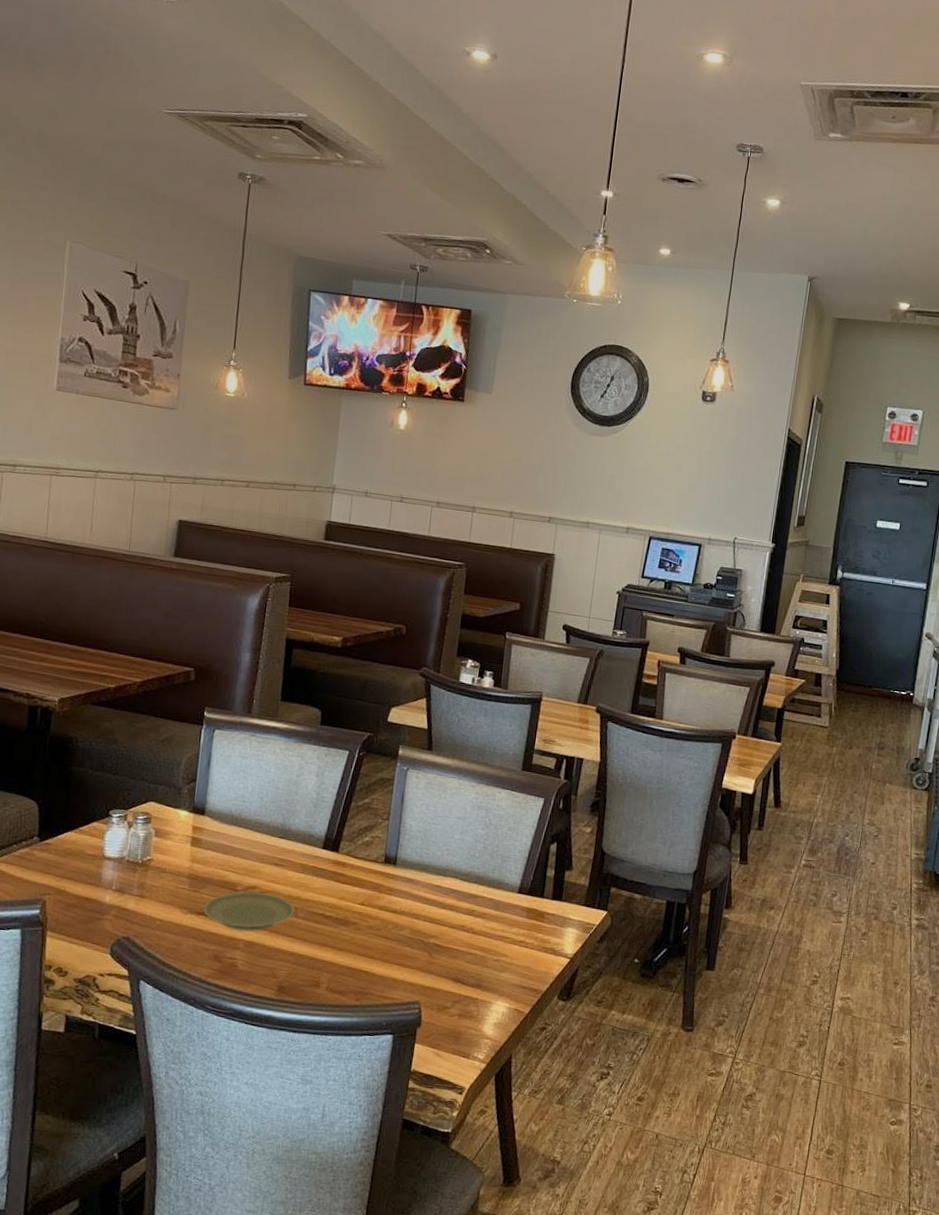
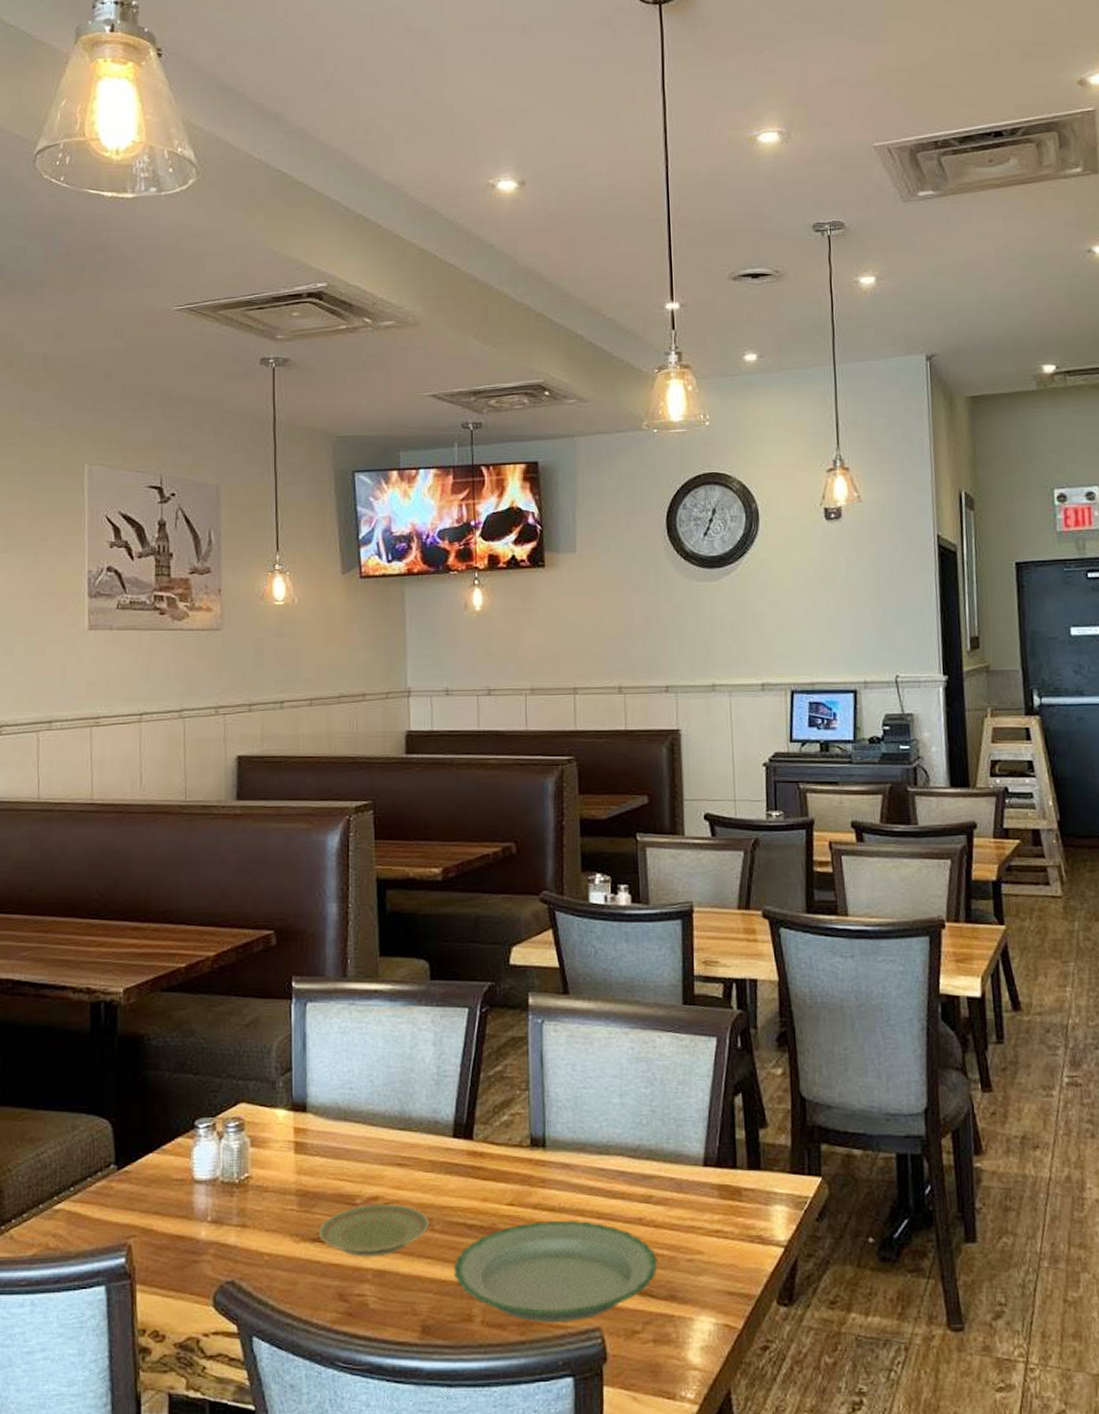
plate: none [309,919,472,995] -> present [453,1220,658,1323]

